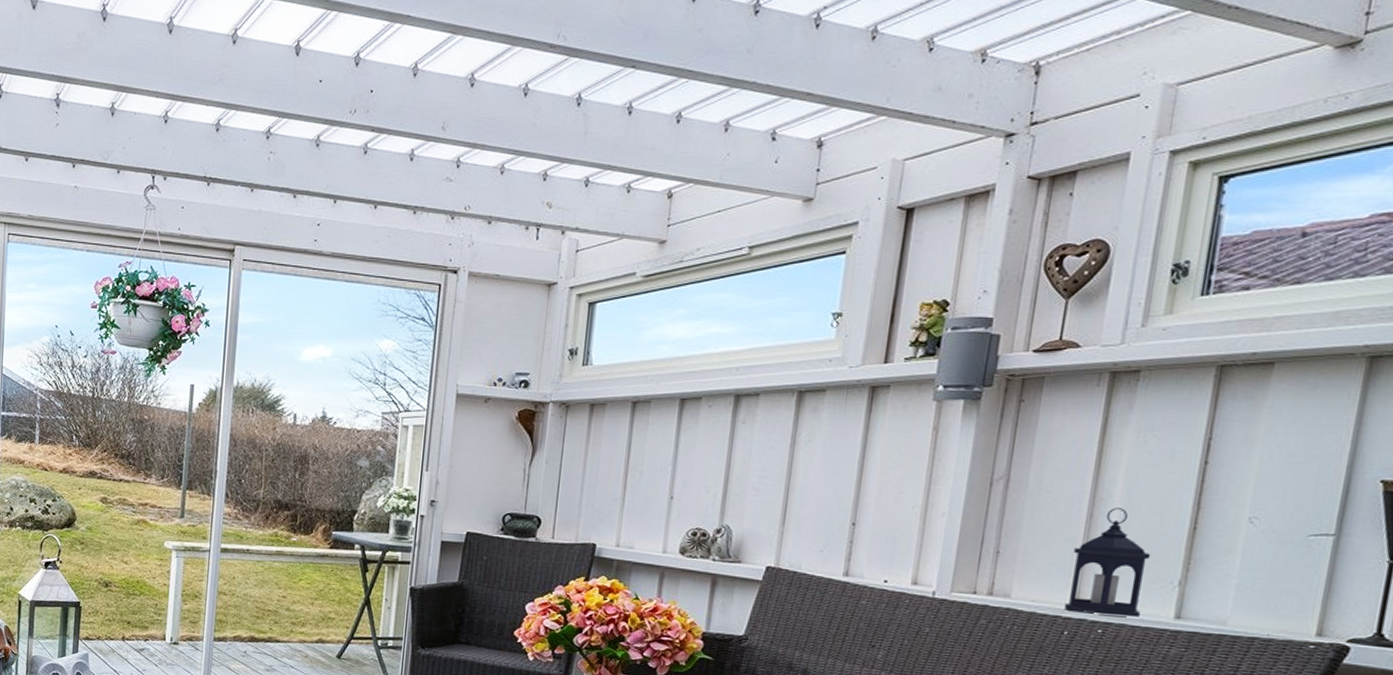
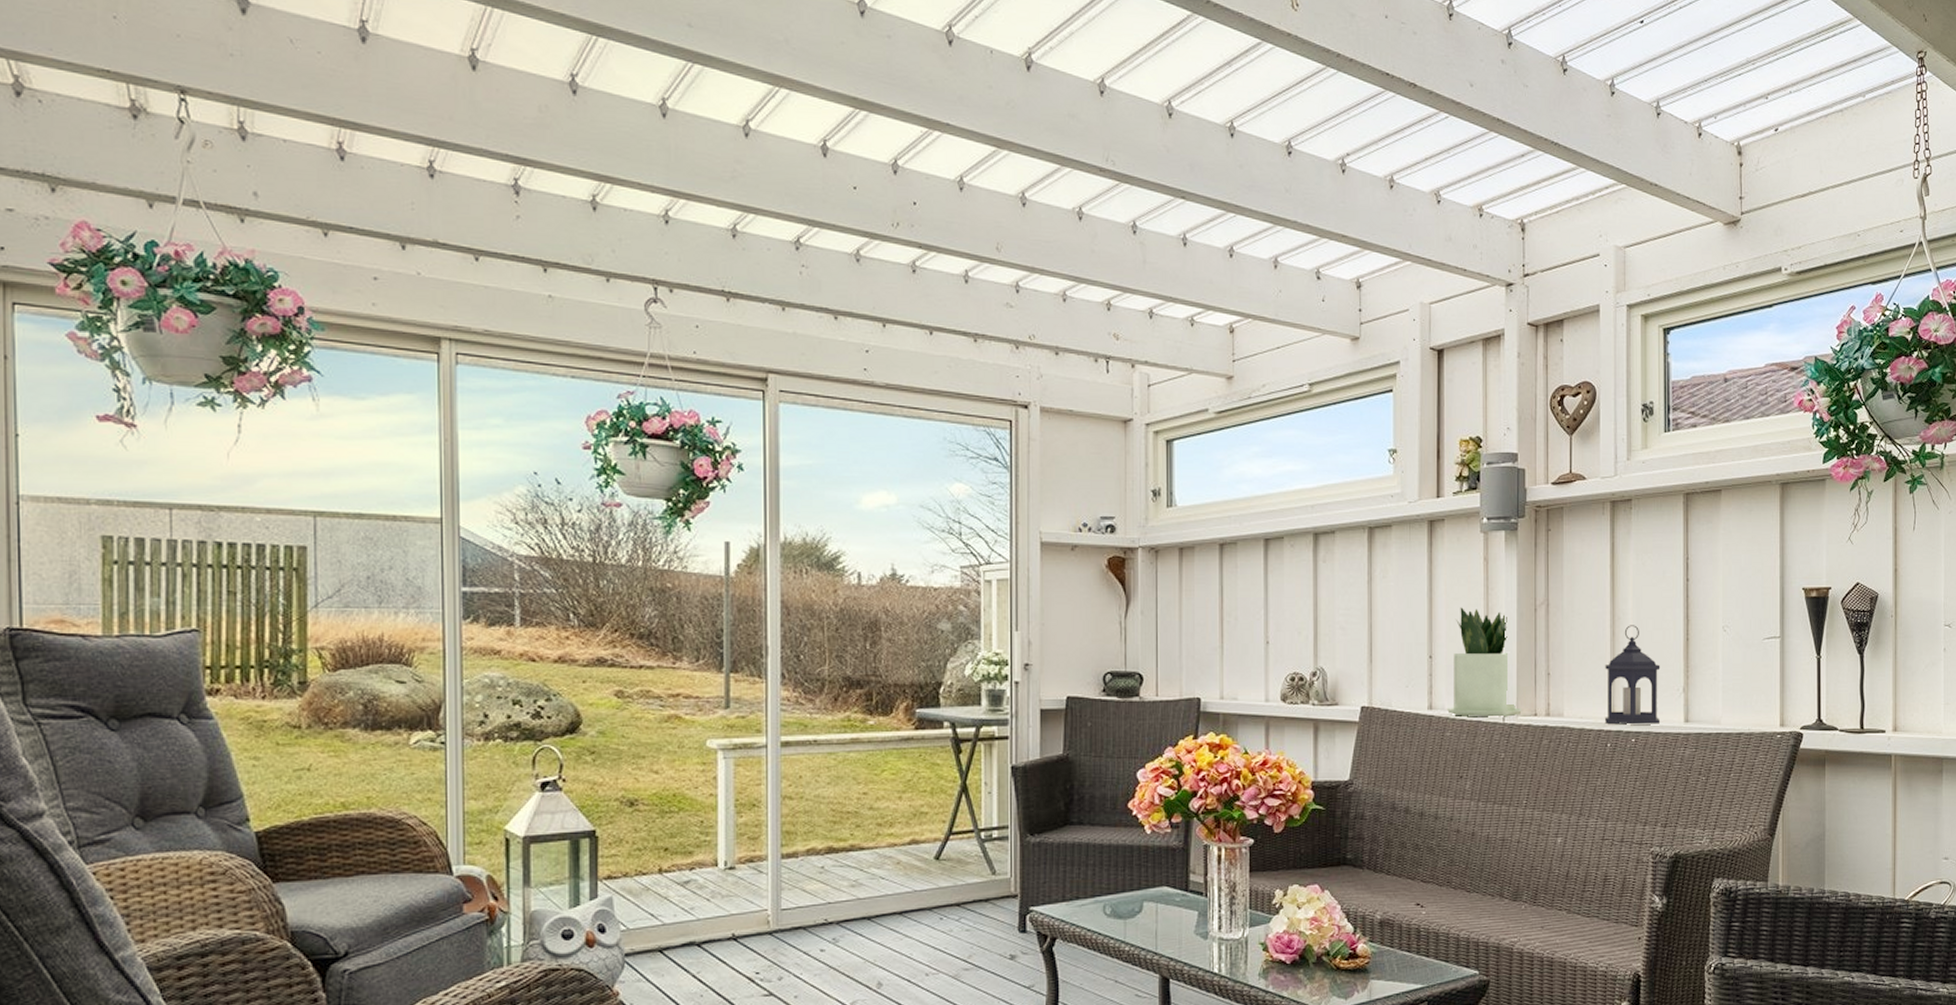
planter: none [865,476,960,592] -> present [1446,607,1523,718]

